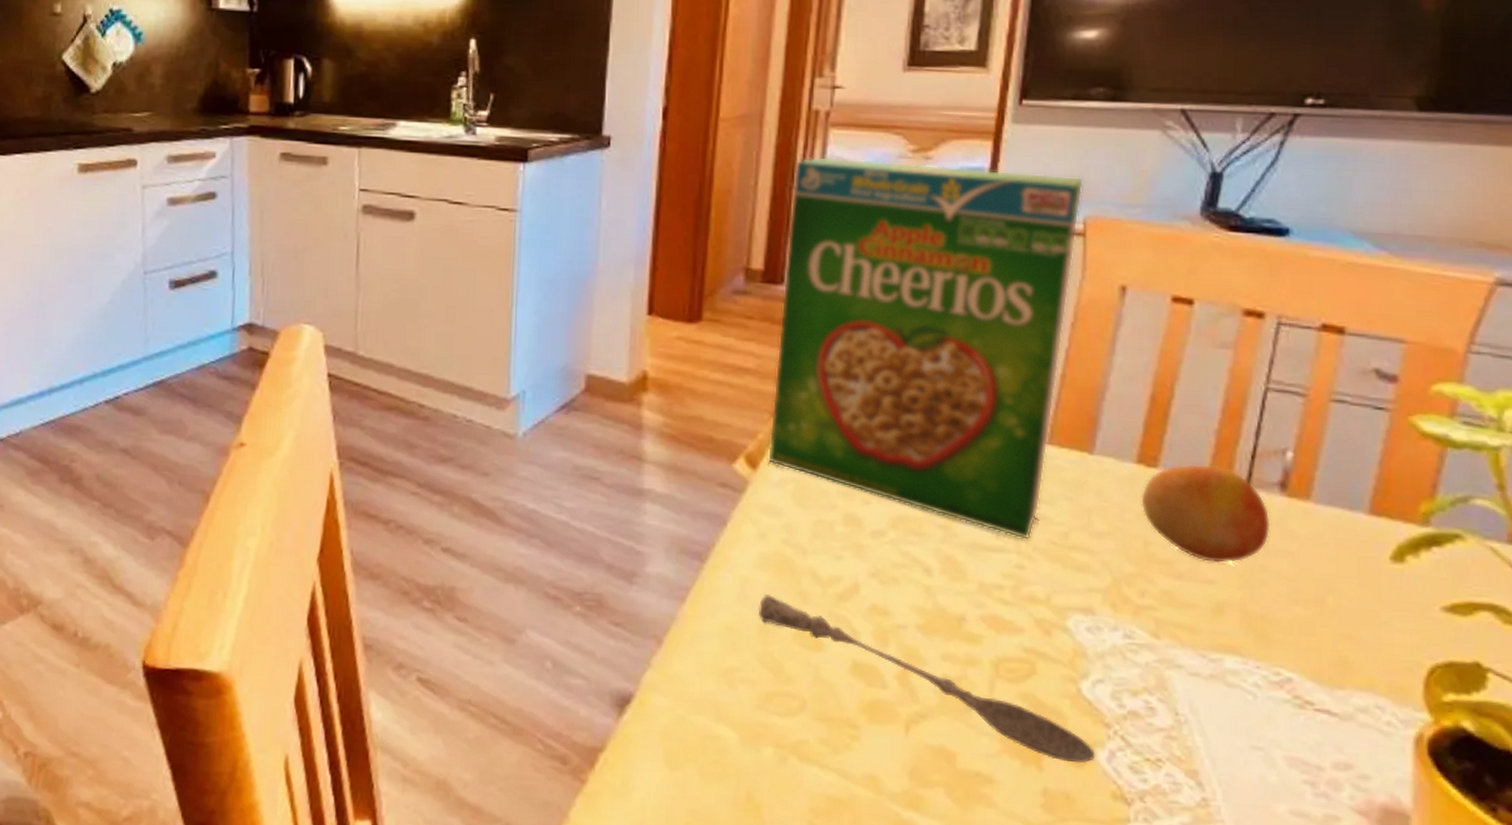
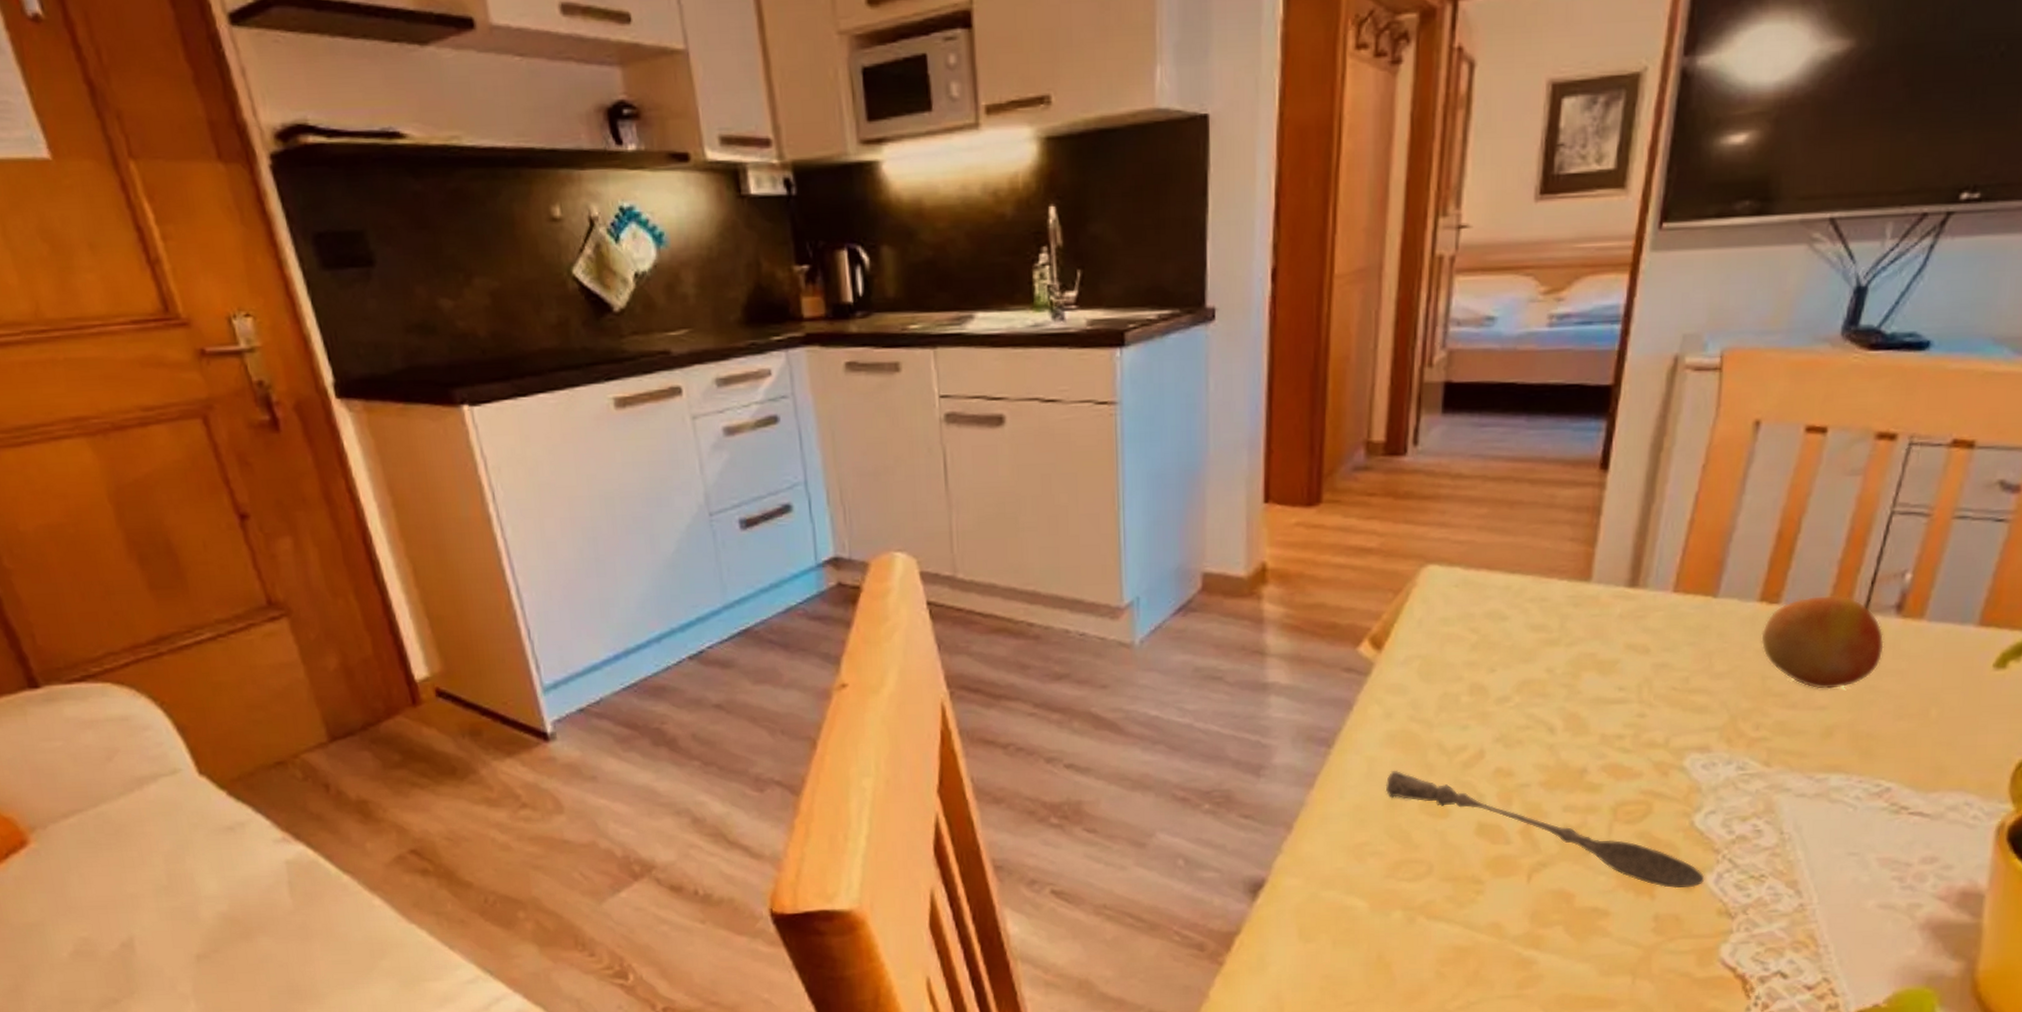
cereal box: present [767,156,1084,541] -> none [1392,304,1724,690]

